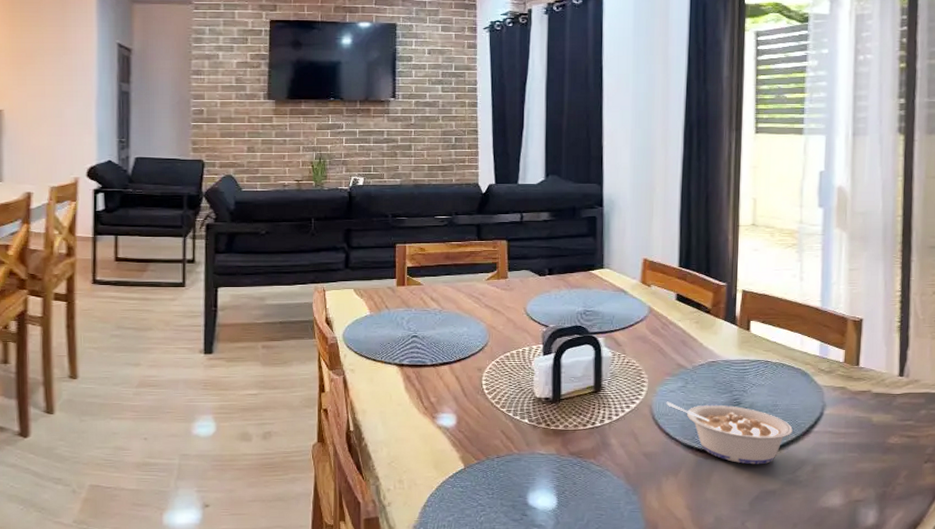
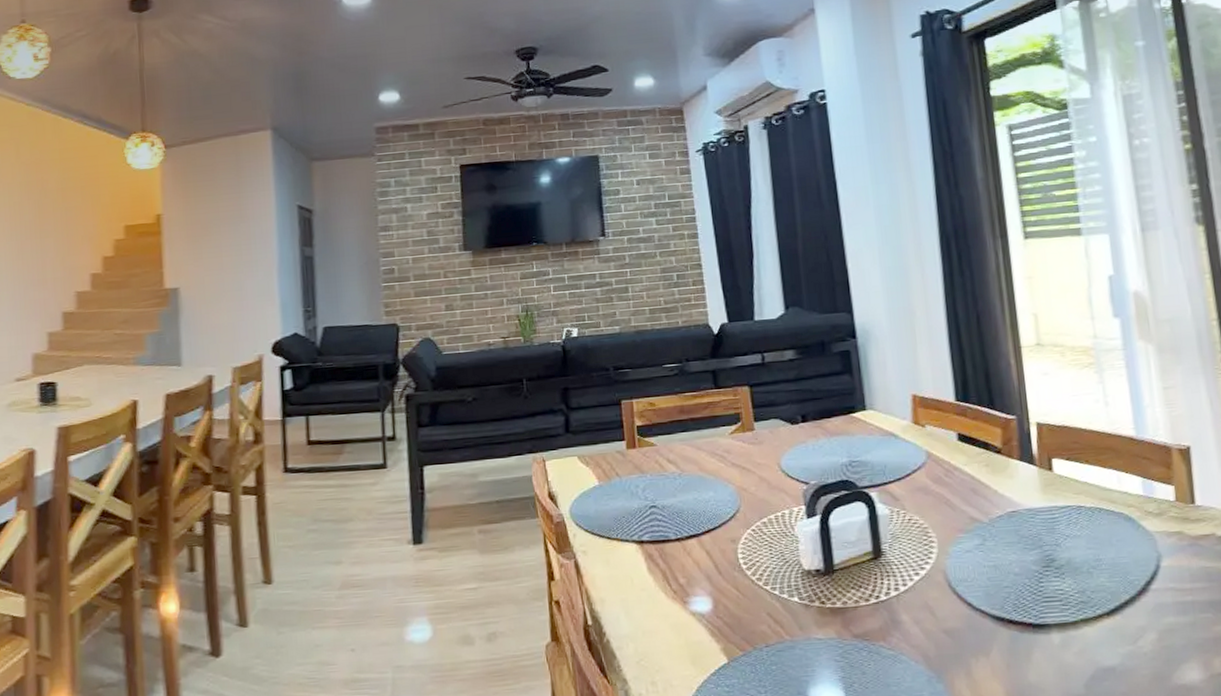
legume: present [666,401,793,465] -> none [962,563,1125,636]

